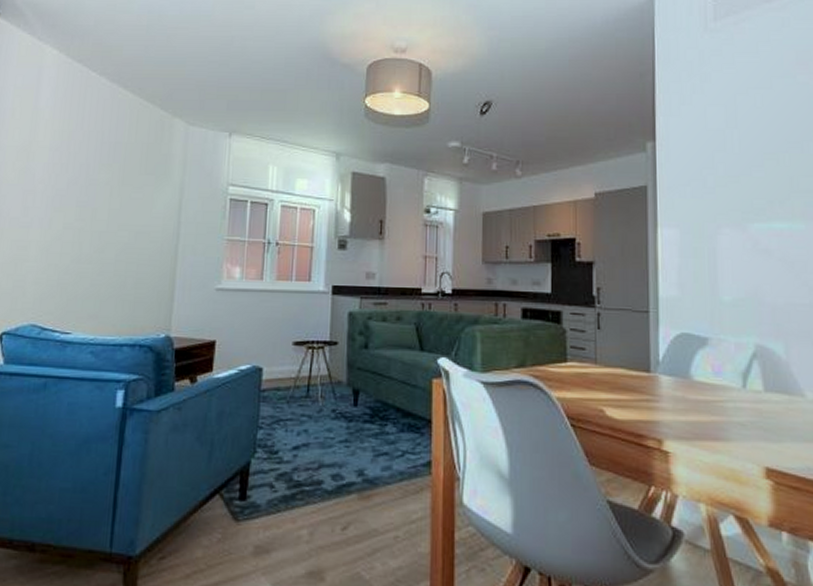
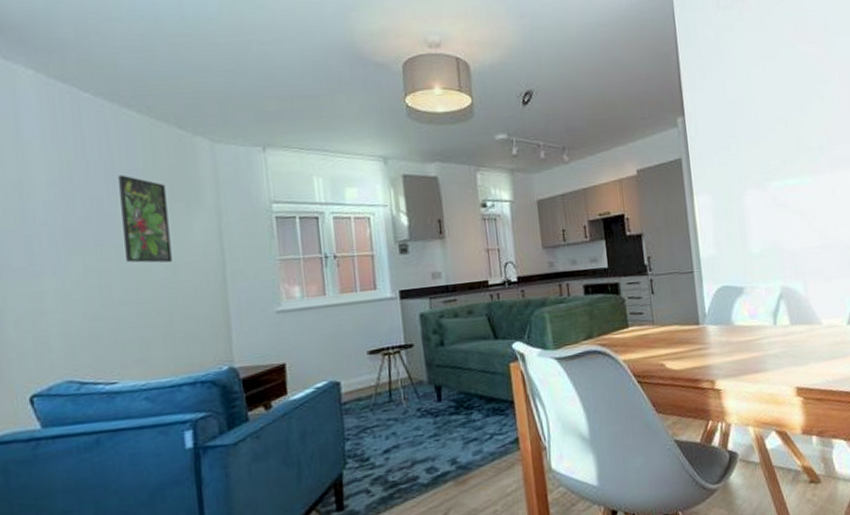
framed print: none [98,146,142,229] -> present [118,174,172,263]

